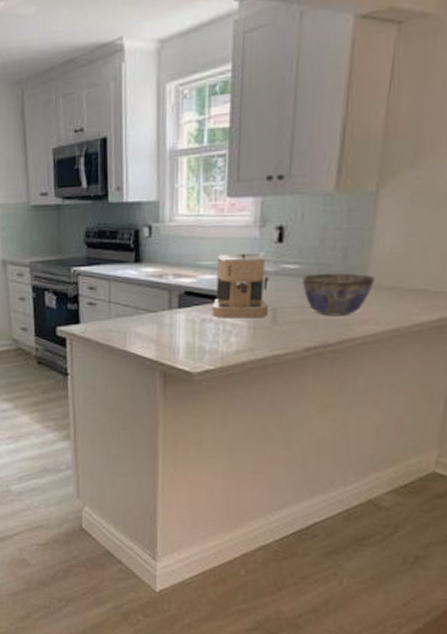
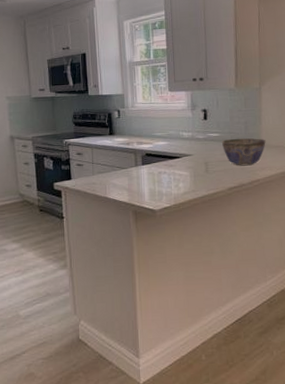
coffee maker: present [211,252,270,318] -> none [164,126,203,171]

